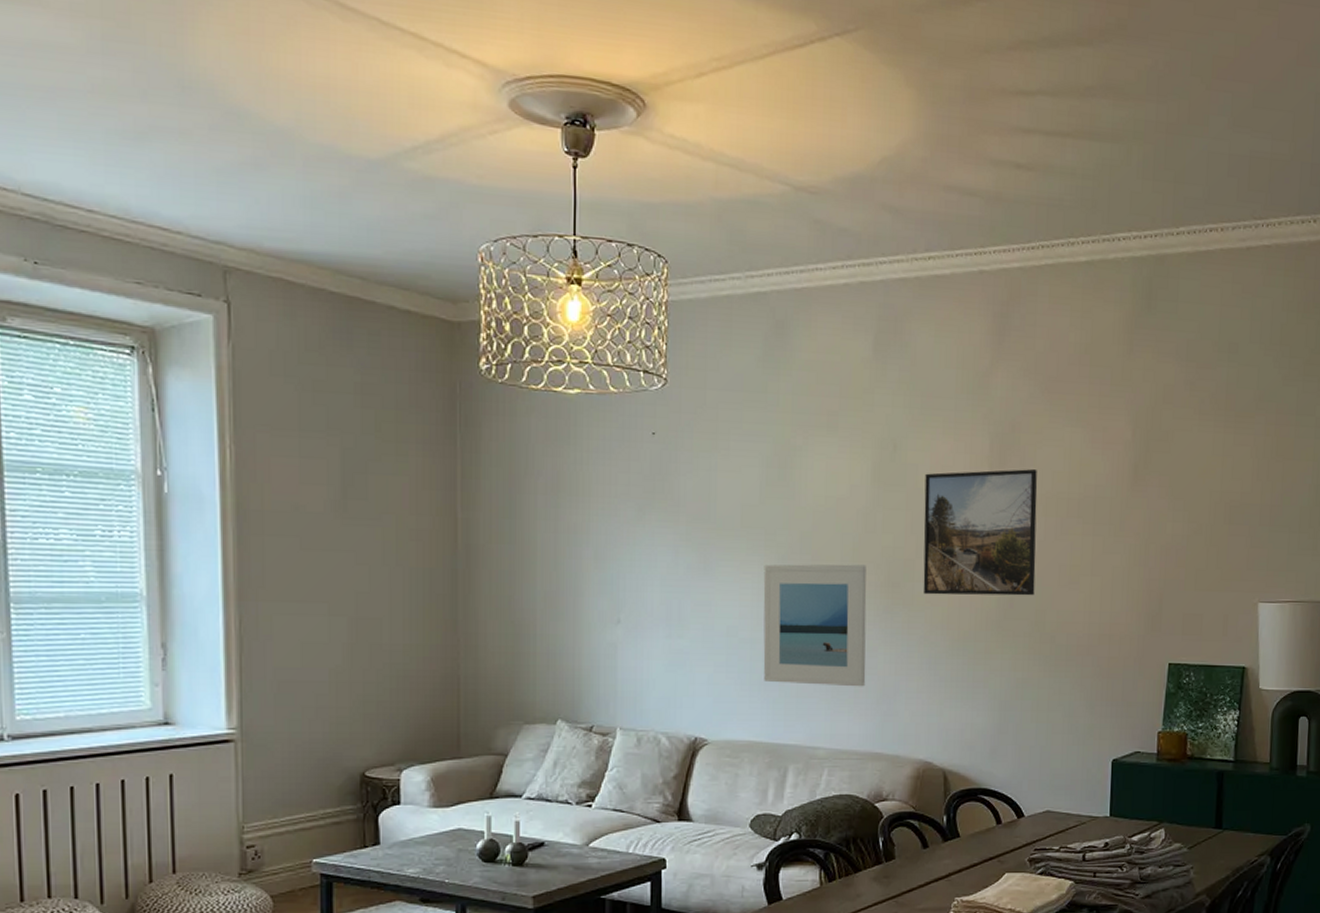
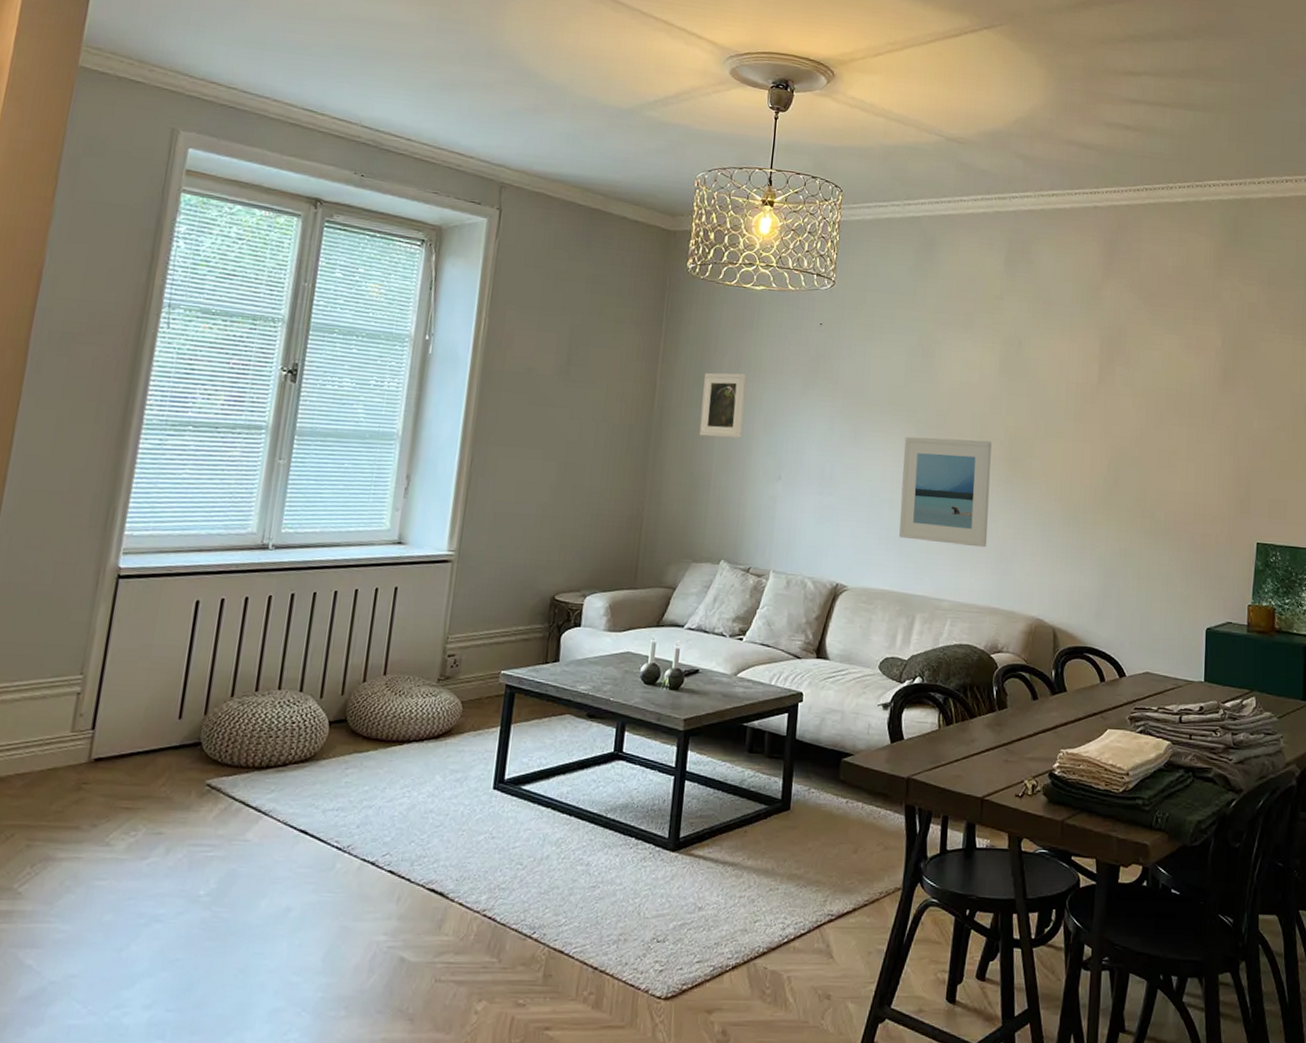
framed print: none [515,499,569,578] -> present [699,372,747,439]
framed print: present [923,469,1038,596] -> none [1039,366,1140,476]

